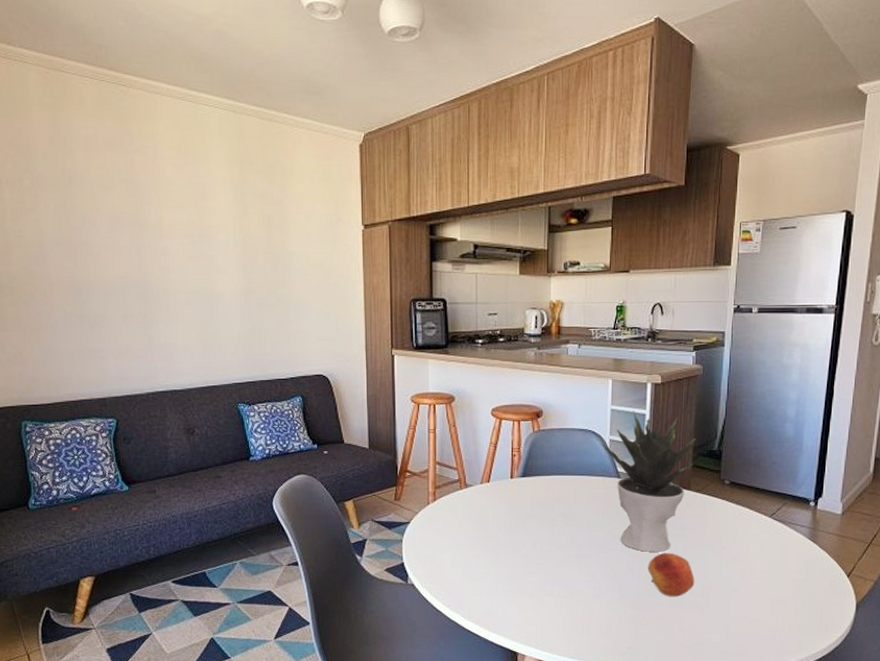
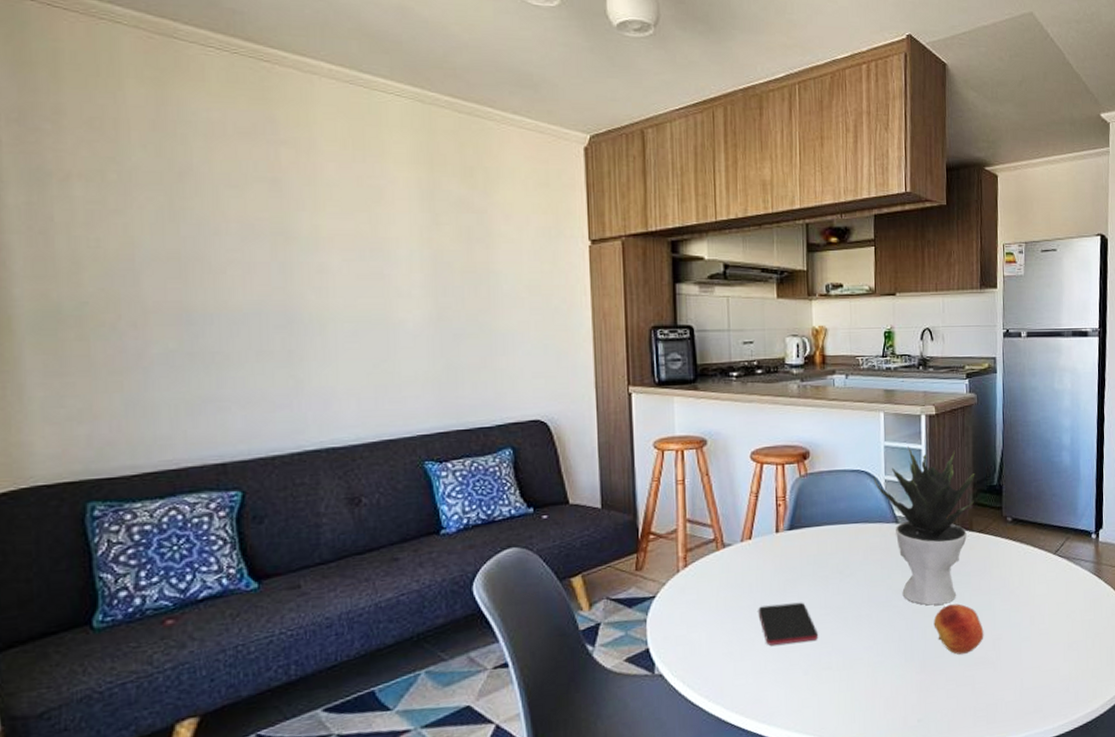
smartphone: none [493,538,543,571] -> present [758,602,818,646]

